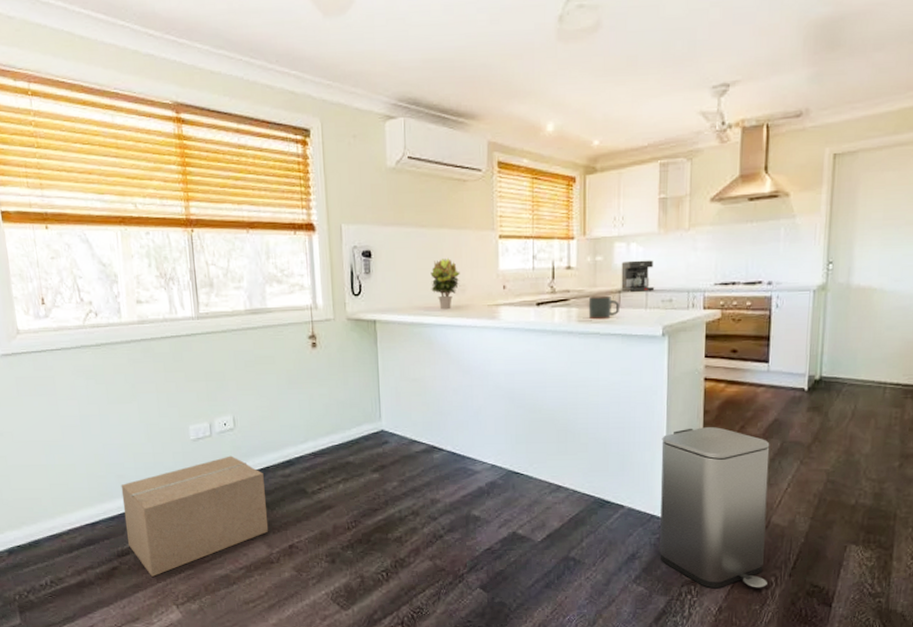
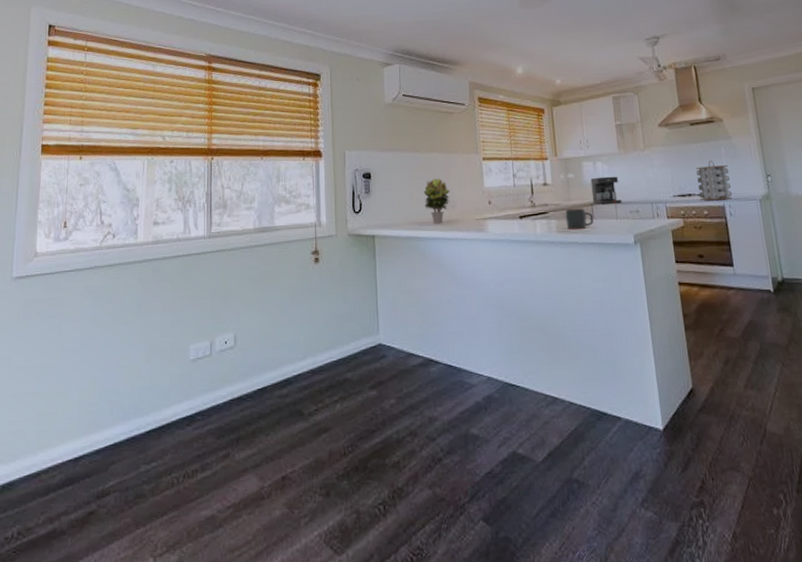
cardboard box: present [121,455,269,577] -> none [110,376,262,522]
pedal bin: present [660,427,770,589] -> none [648,330,777,511]
spice rack: none [744,243,785,291] -> present [696,160,733,201]

